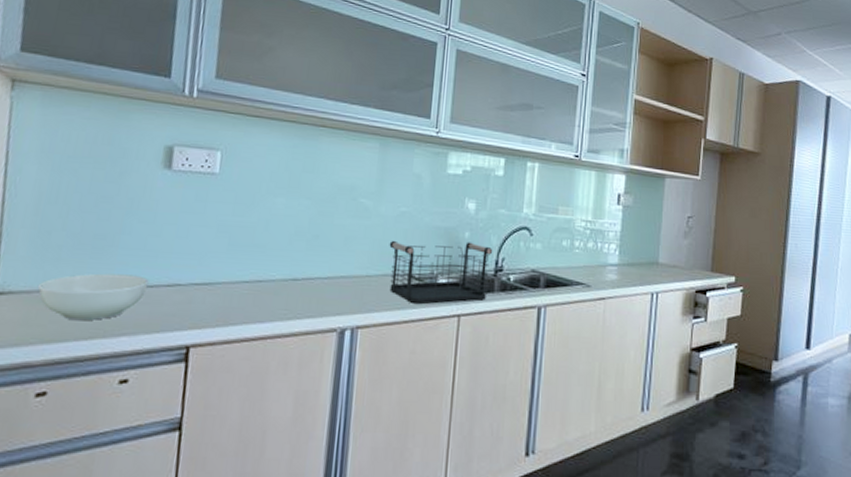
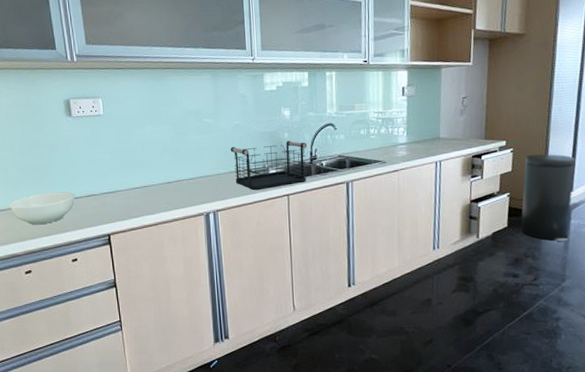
pedal bin: none [749,297,813,414] -> present [520,153,575,241]

